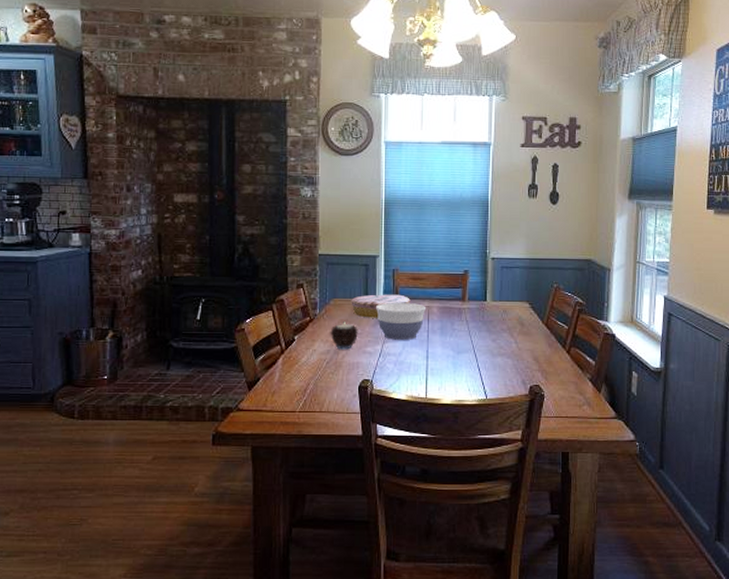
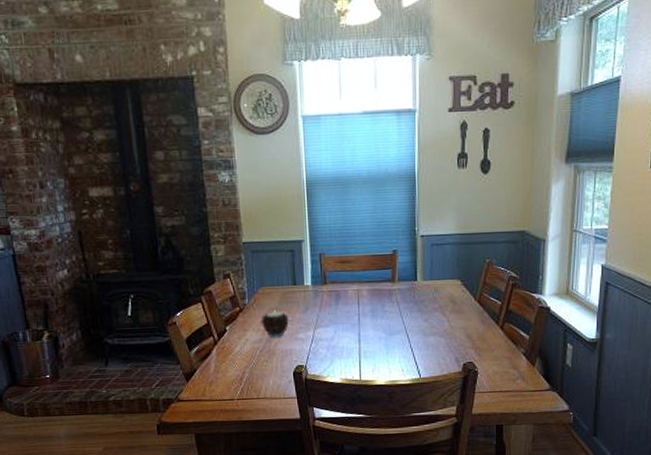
plate: present [351,294,410,318] -> none [279,279,339,305]
bowl: present [376,302,425,340] -> none [305,286,355,325]

